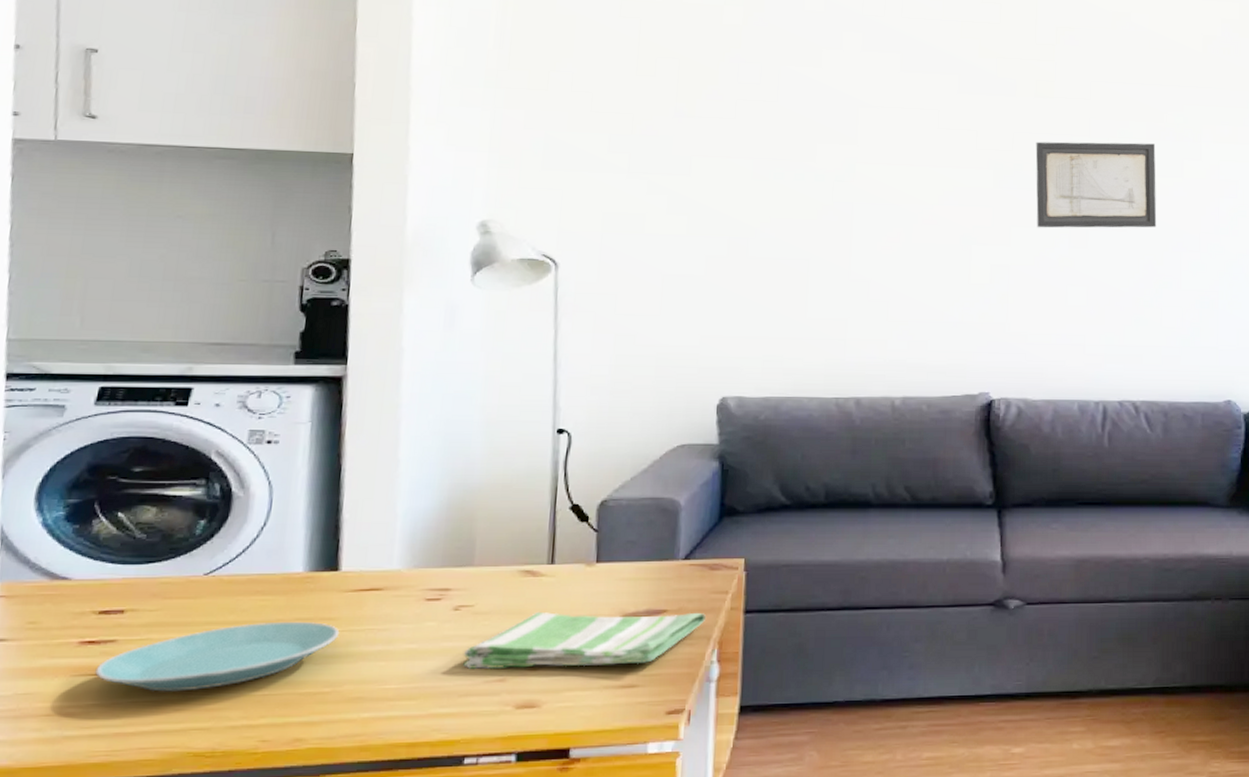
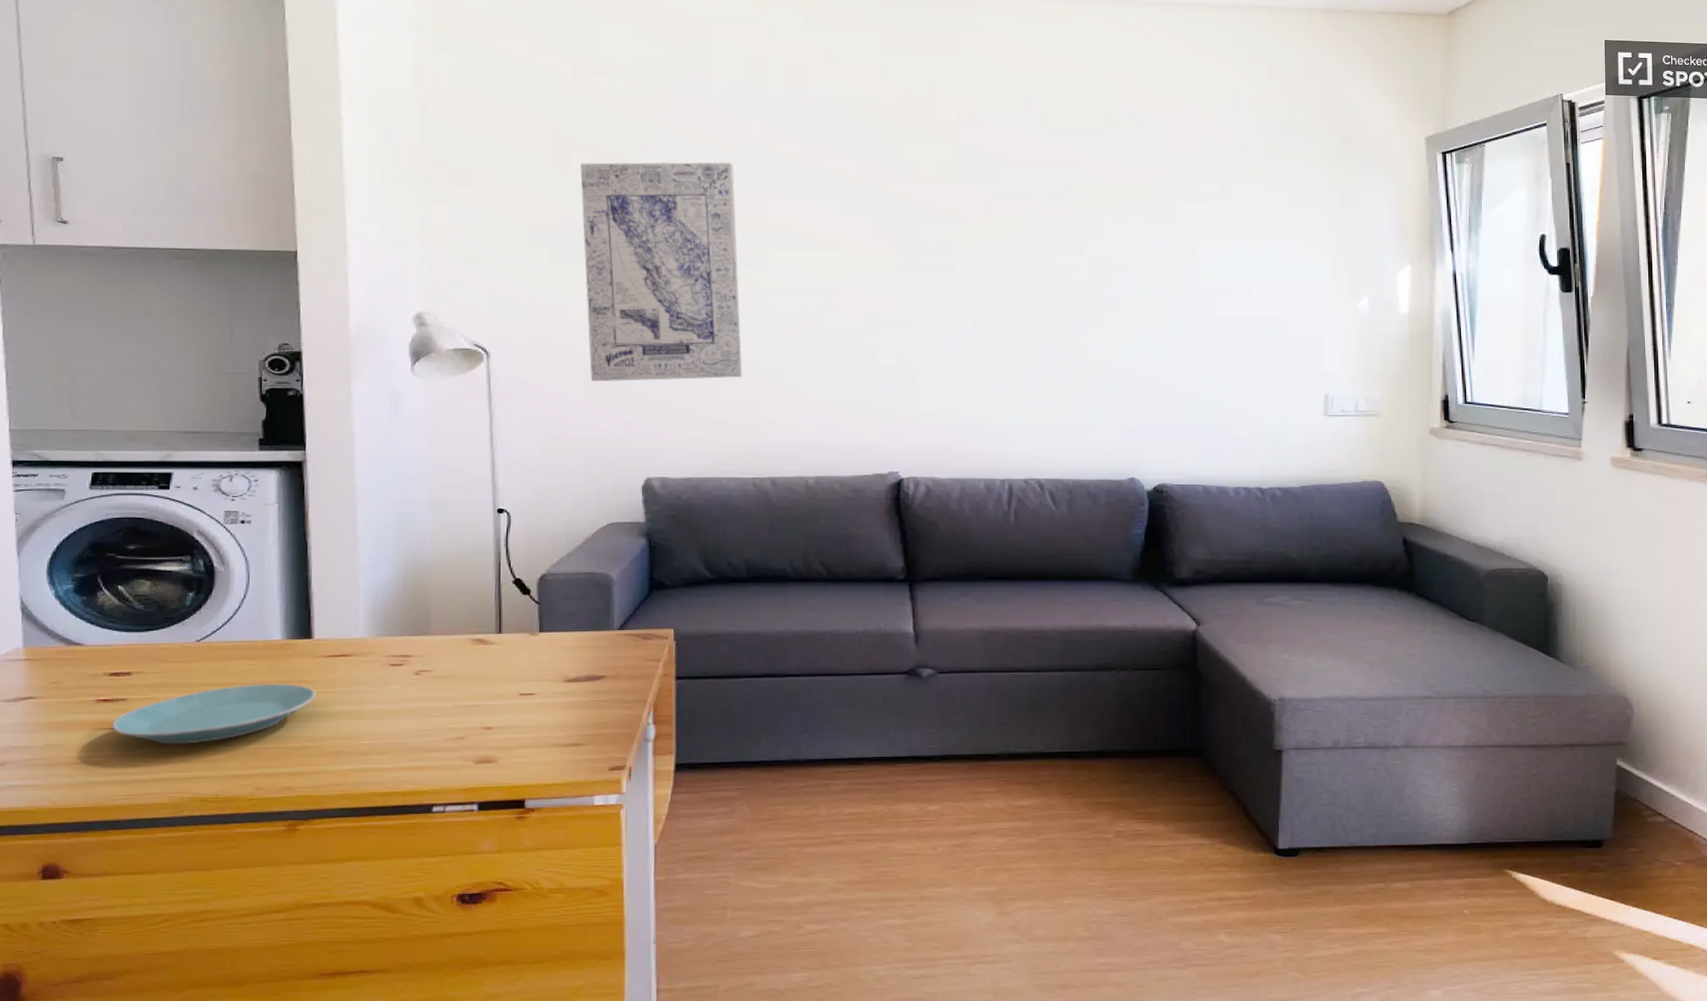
dish towel: present [463,611,707,670] -> none [425,676,642,728]
wall art: none [666,71,829,296] -> present [580,162,742,382]
wall art: present [1035,141,1157,228] -> none [938,222,1059,311]

